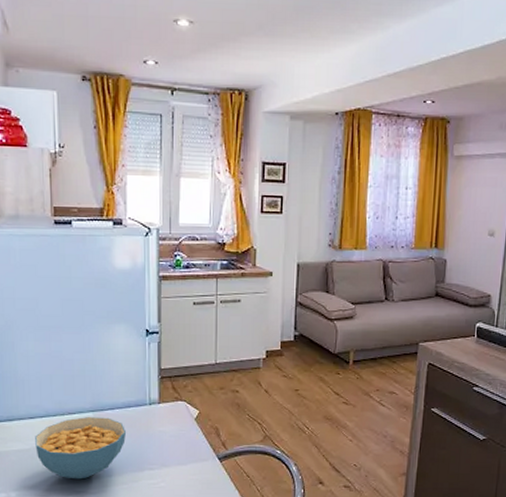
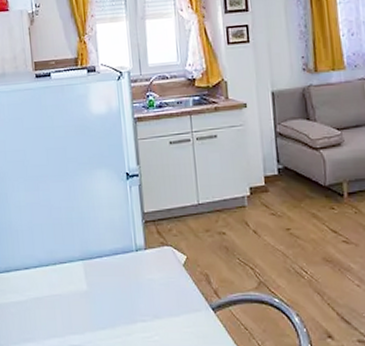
cereal bowl: present [35,417,127,480] -> none [31,266,116,333]

